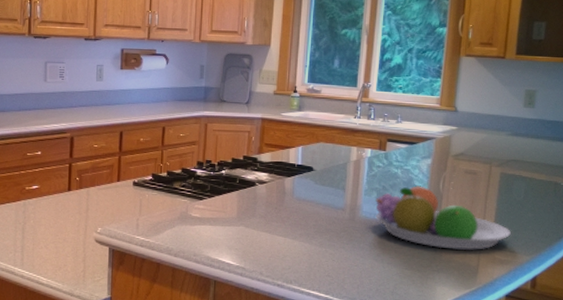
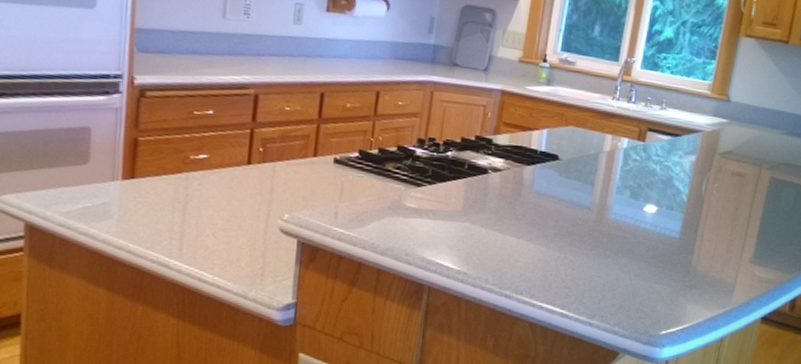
fruit bowl: present [375,185,511,250] -> none [626,185,774,265]

